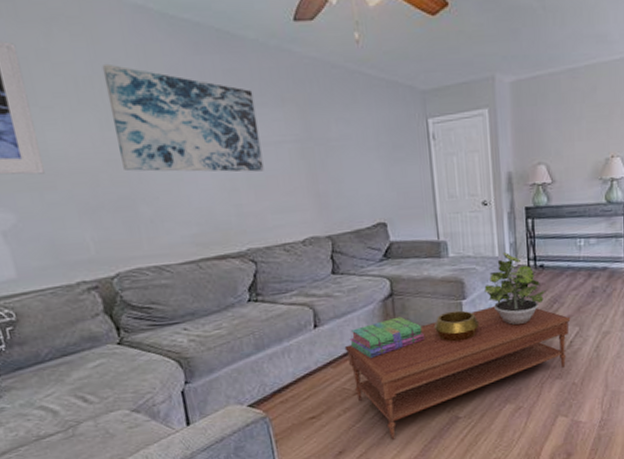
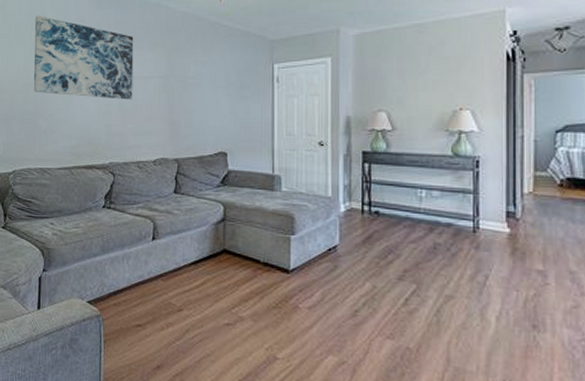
coffee table: present [344,305,571,440] -> none [176,246,407,366]
stack of books: present [349,316,426,358] -> none [181,242,251,278]
decorative bowl: present [433,310,480,342] -> none [260,244,307,277]
potted plant: present [484,252,546,325] -> none [314,194,380,271]

